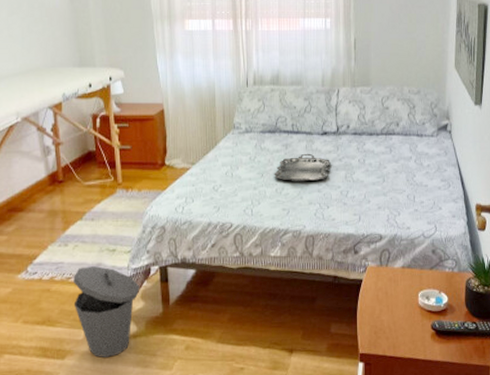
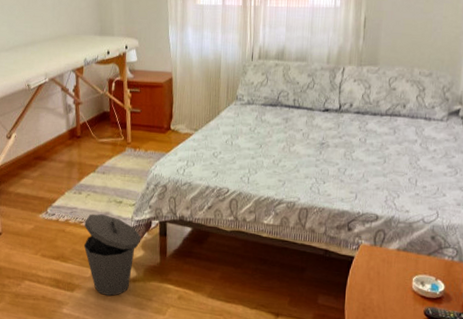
serving tray: present [274,153,331,182] -> none [272,128,330,156]

